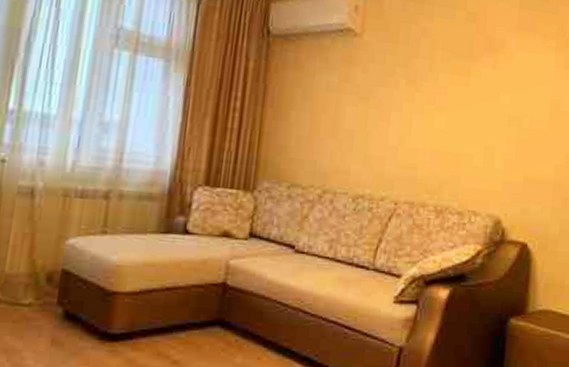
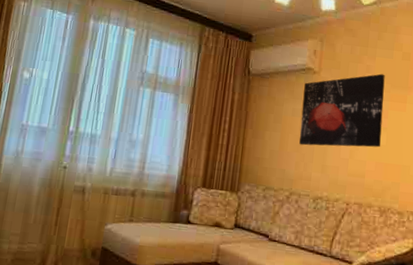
wall art: none [335,38,445,132] -> present [299,74,385,148]

